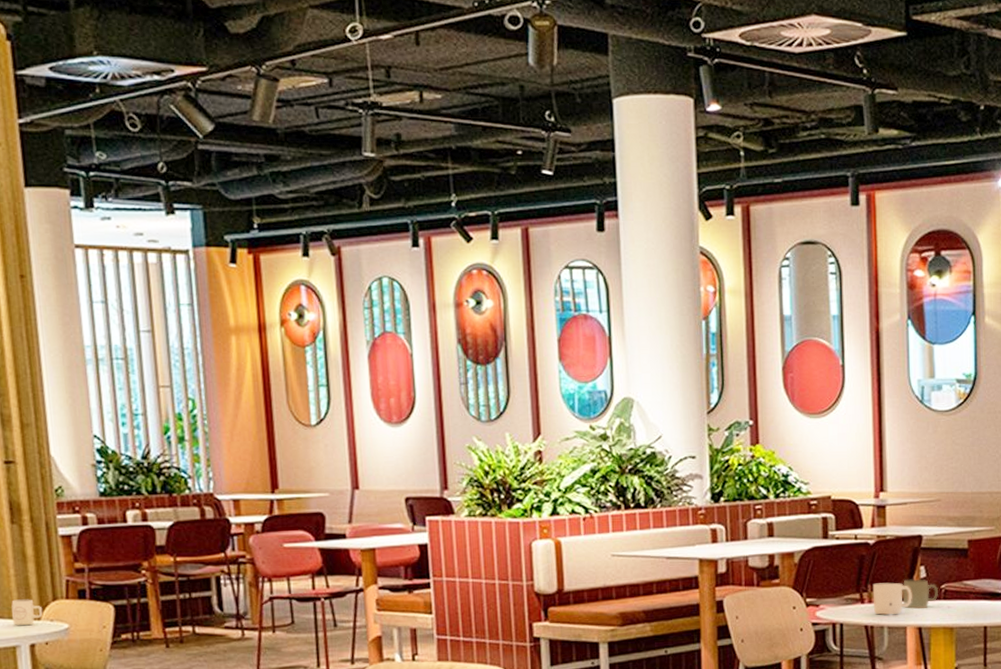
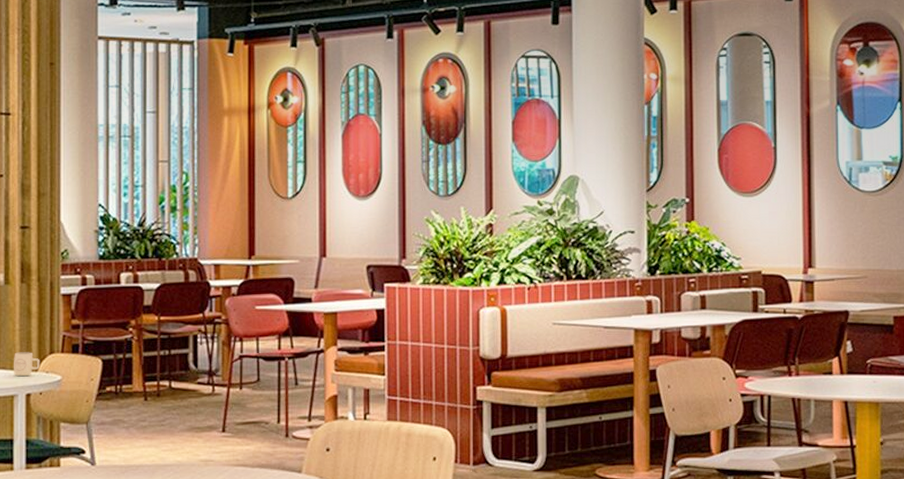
mug: present [872,582,912,615] -> none [800,356,838,388]
mug: present [902,579,938,610] -> none [829,353,864,384]

